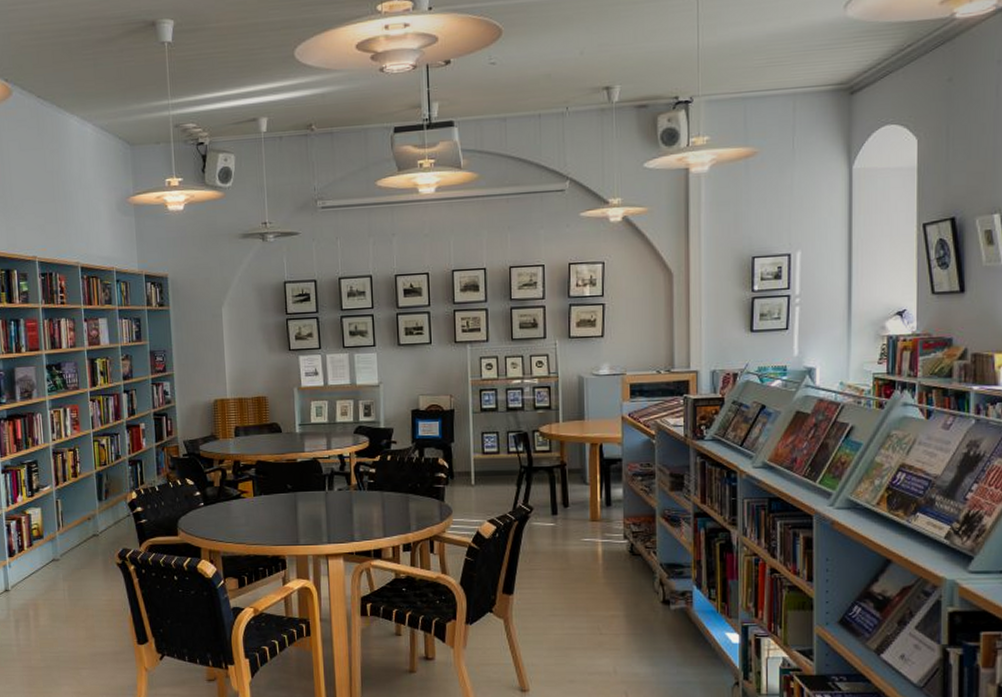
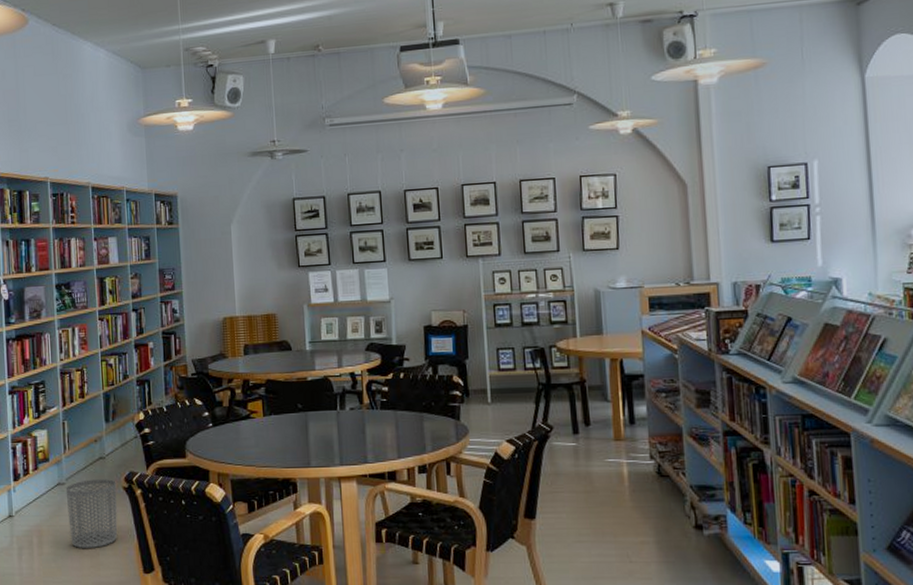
waste bin: none [60,555,112,621] -> present [65,479,118,548]

